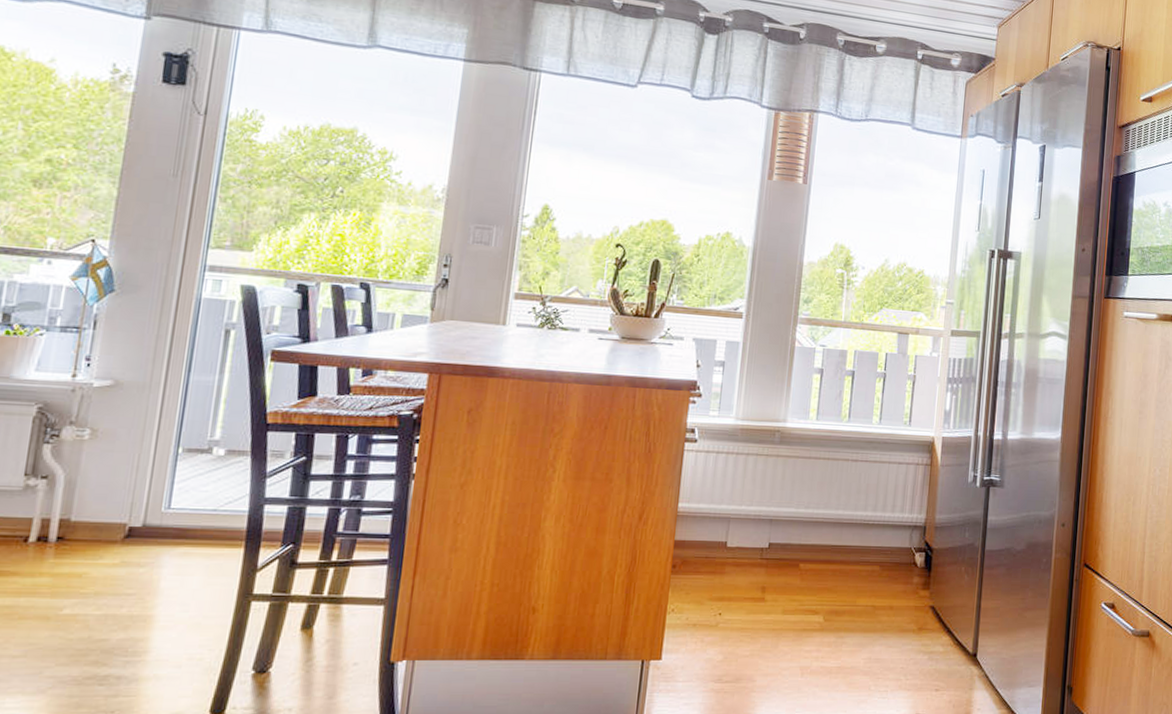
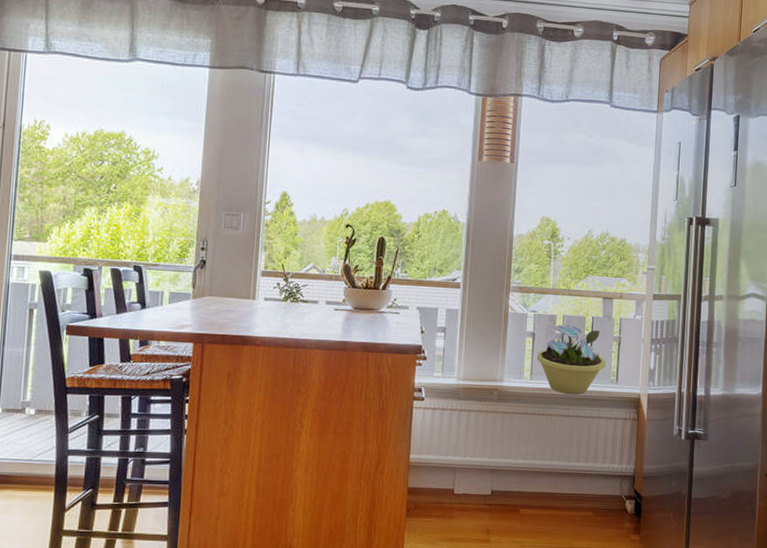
potted flower: none [824,358,899,438] -> present [536,322,606,395]

